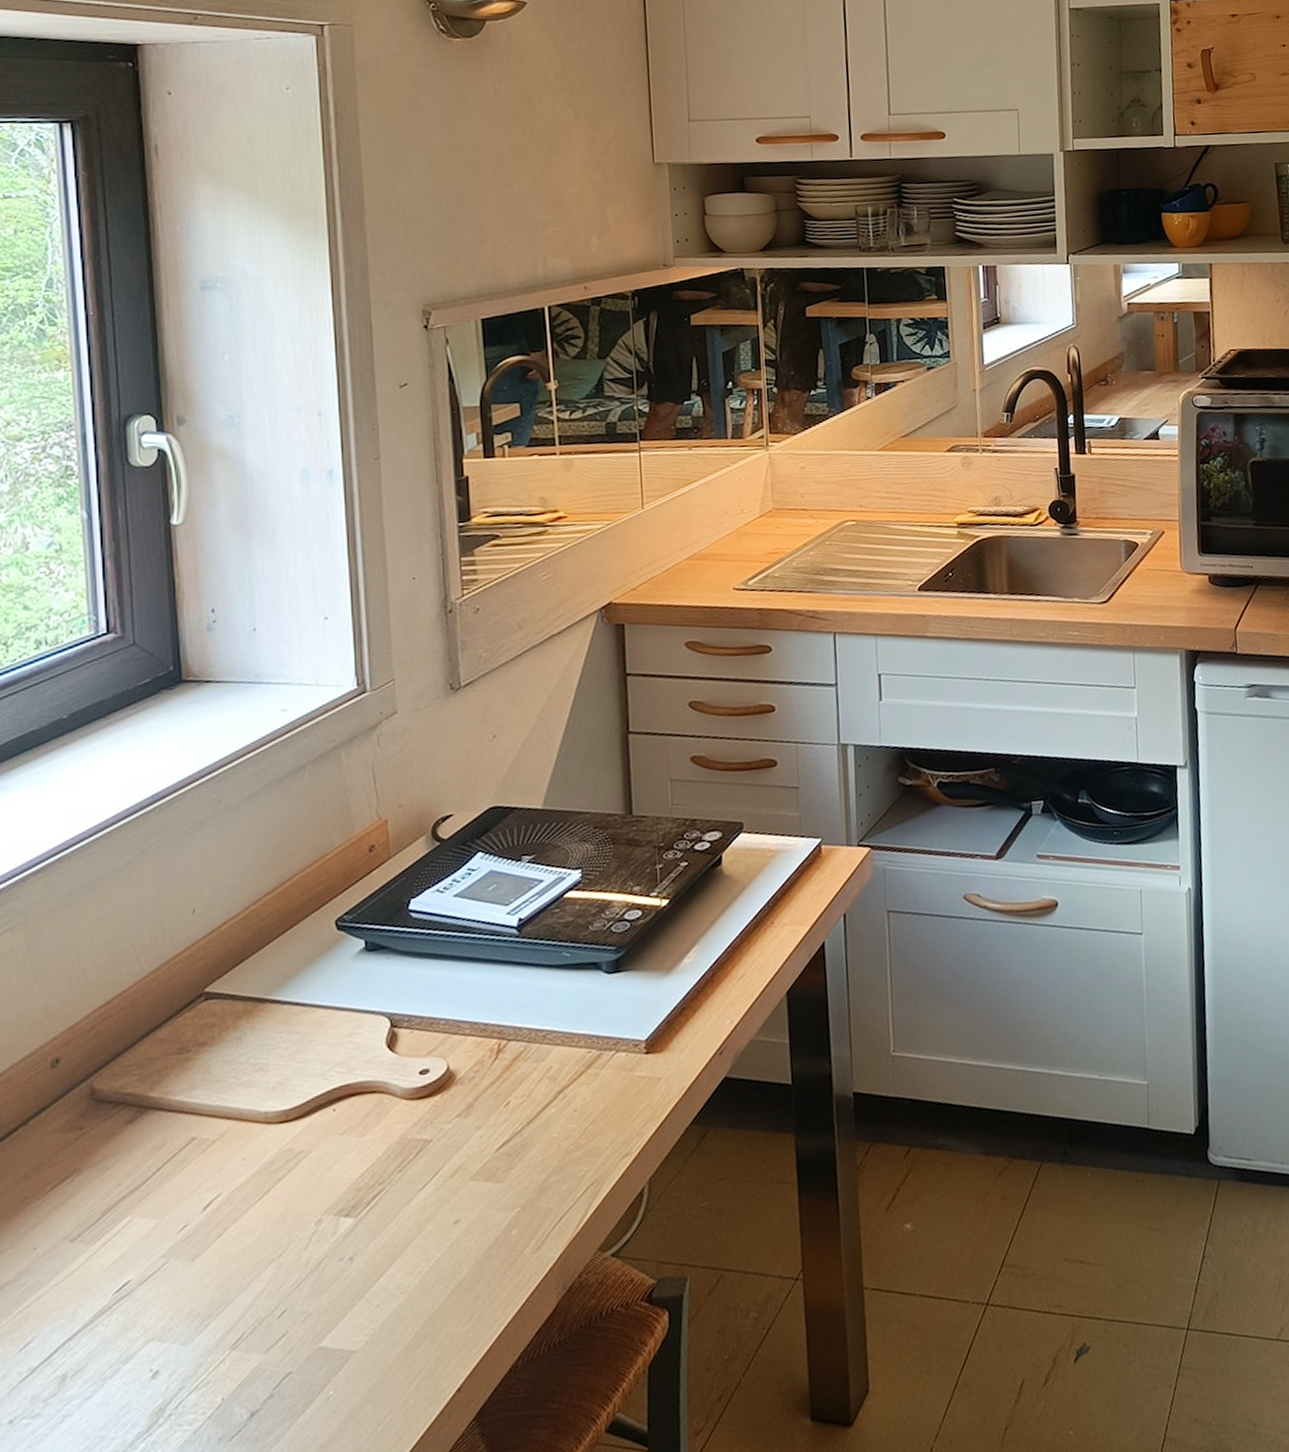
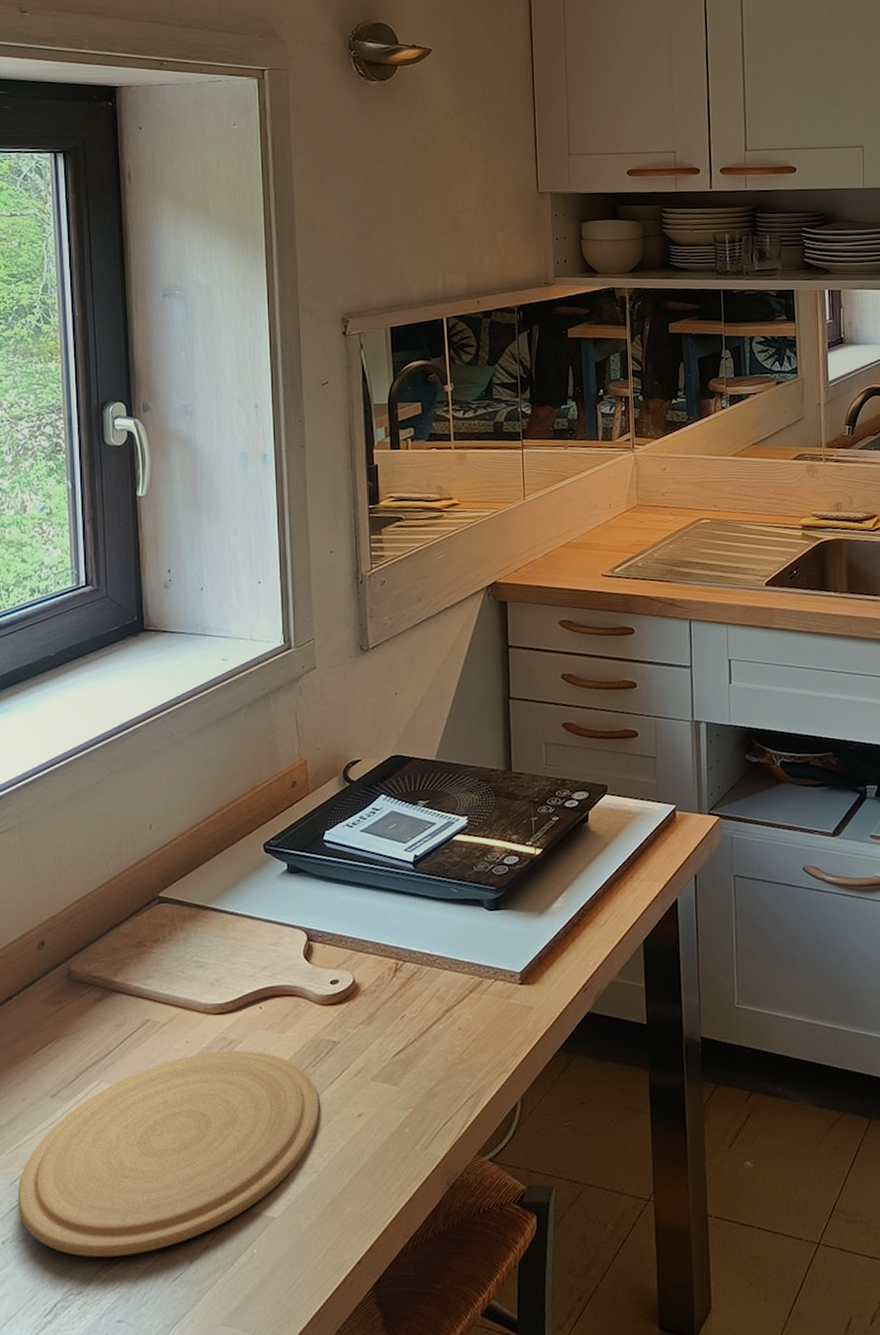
plate: none [29,1161,409,1426] -> present [18,1050,320,1258]

